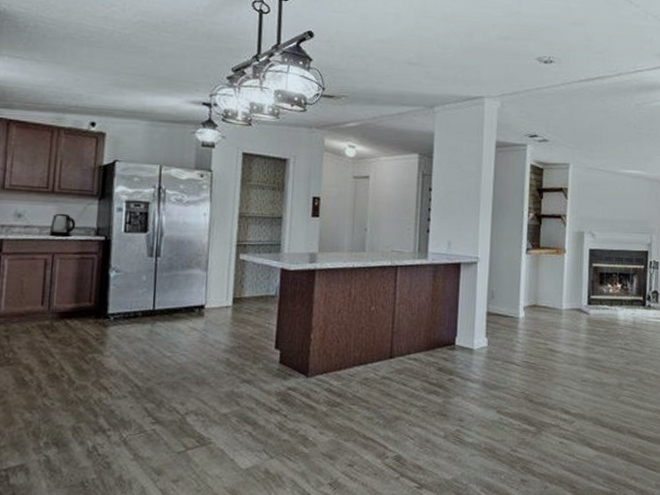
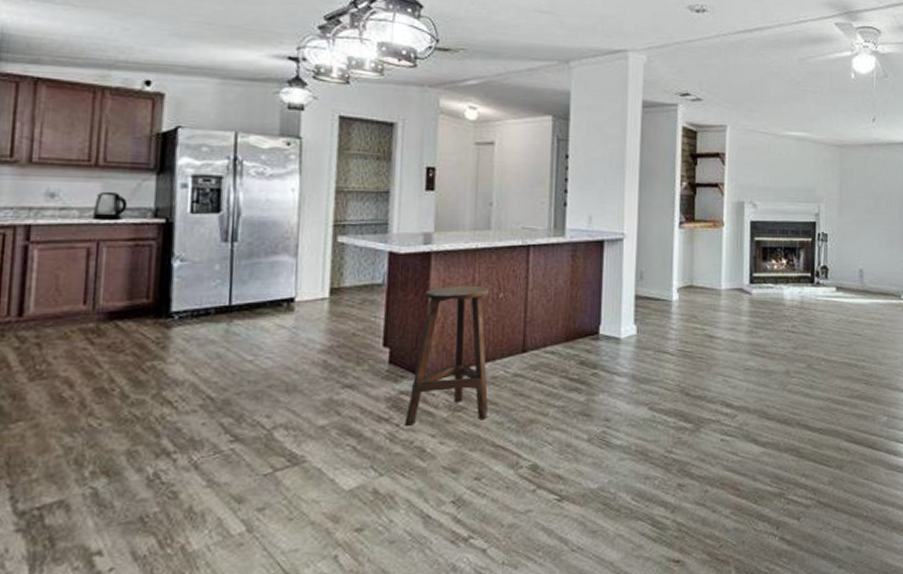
bar stool: none [291,299,363,417] -> present [404,285,490,426]

